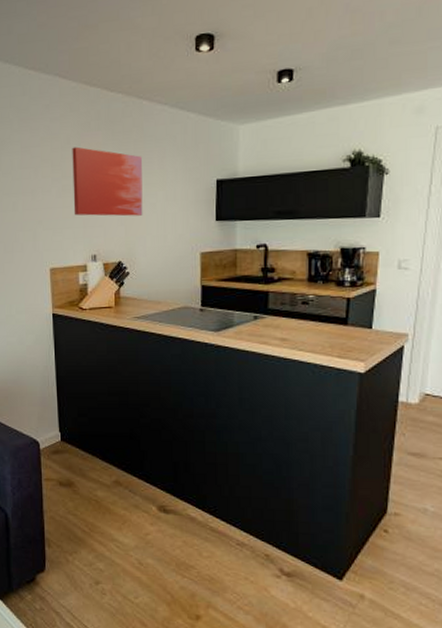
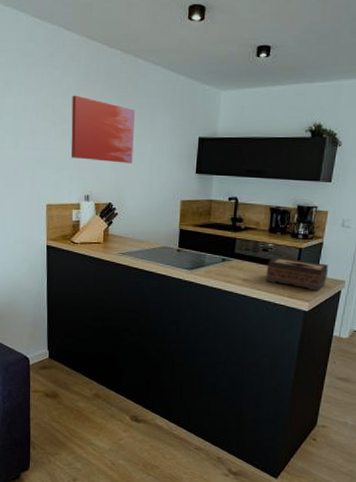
tissue box: none [308,309,385,348] -> present [266,257,328,291]

